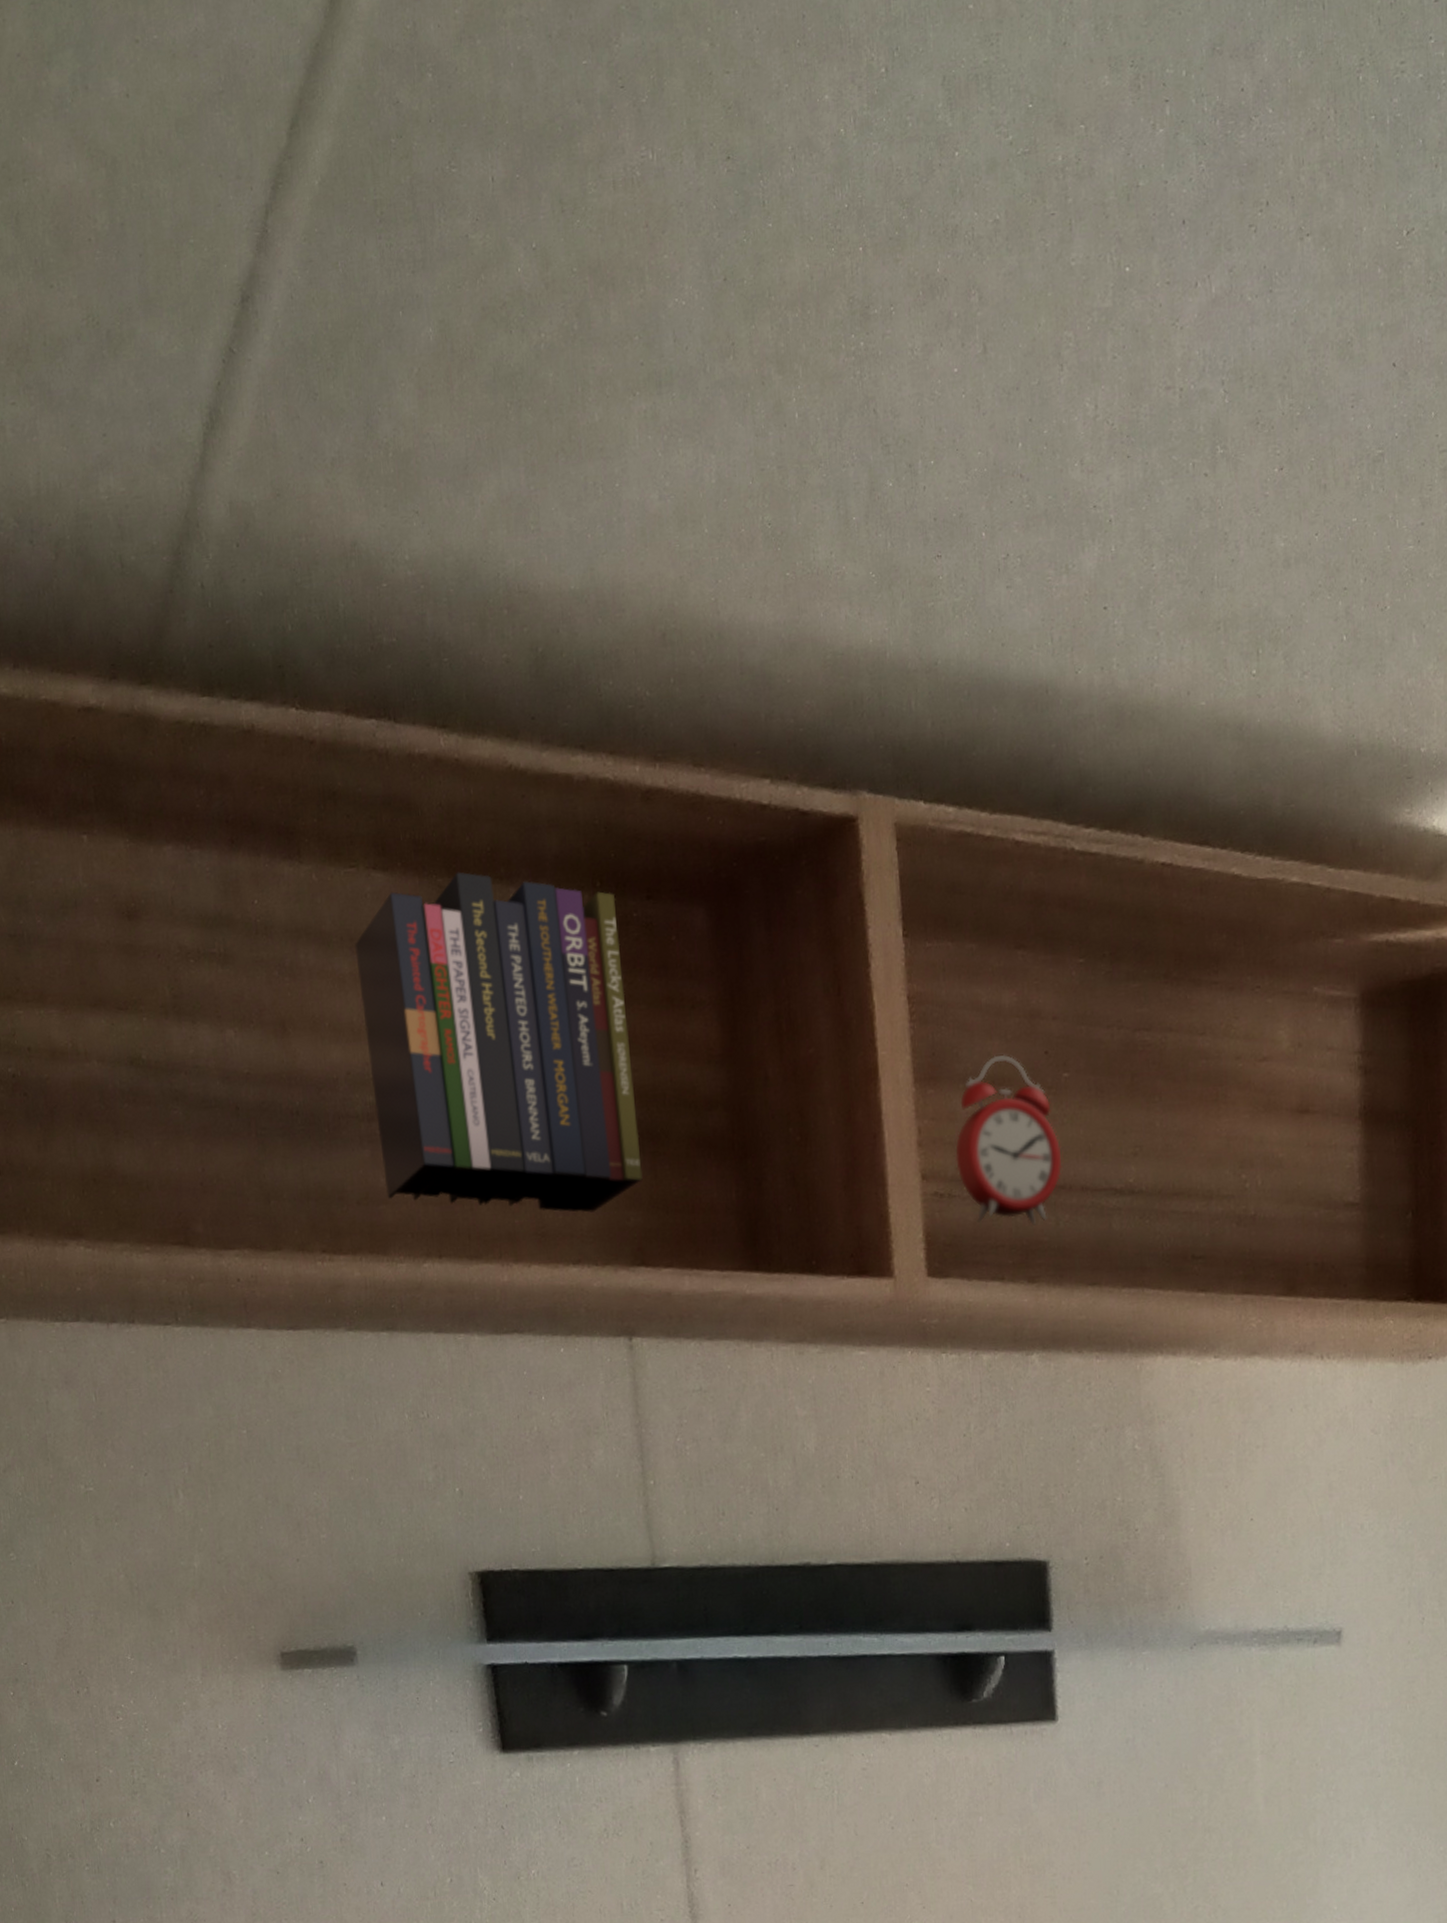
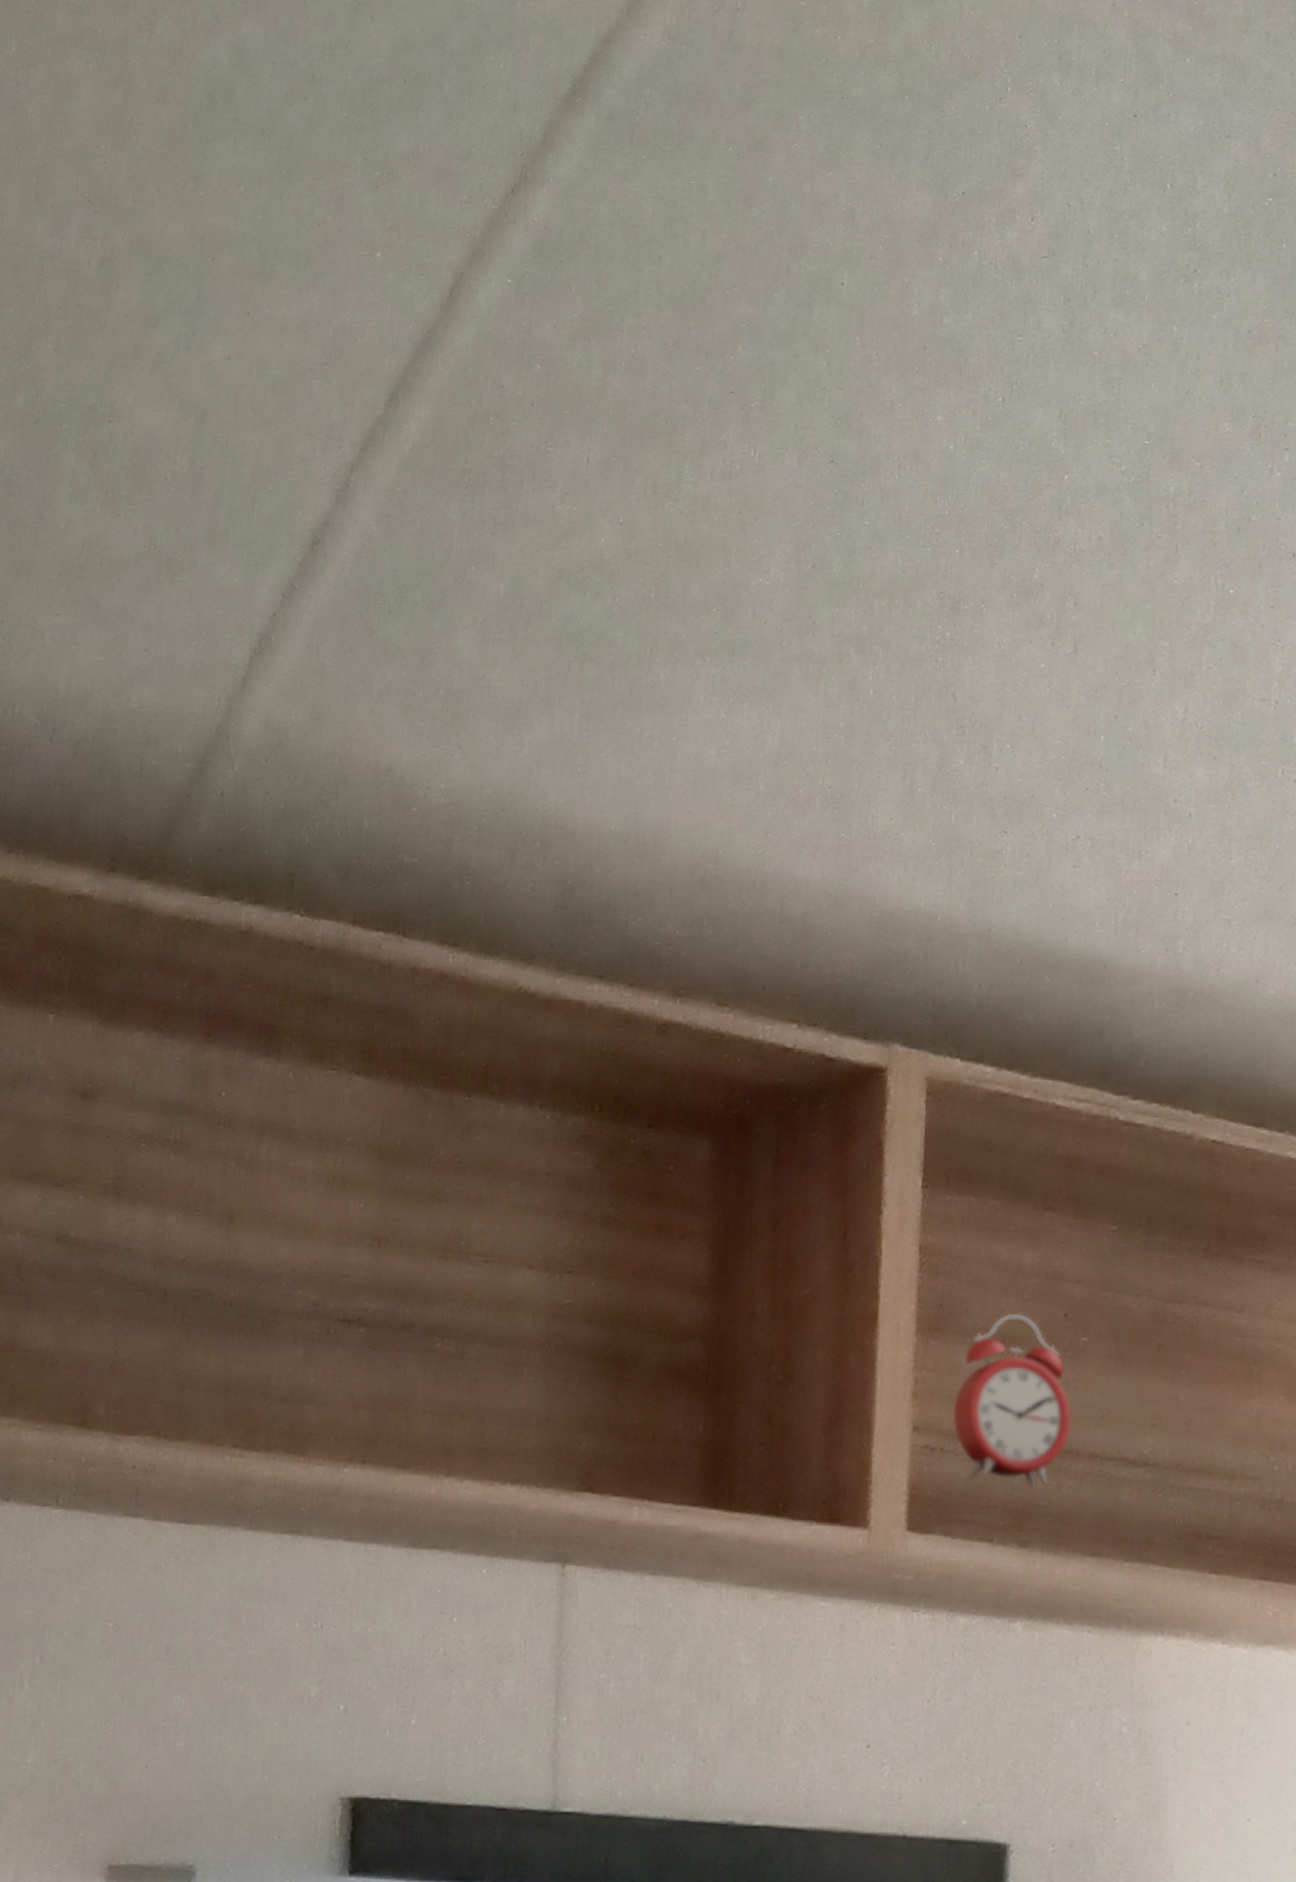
books: present [355,872,643,1213] -> none [314,1084,614,1432]

